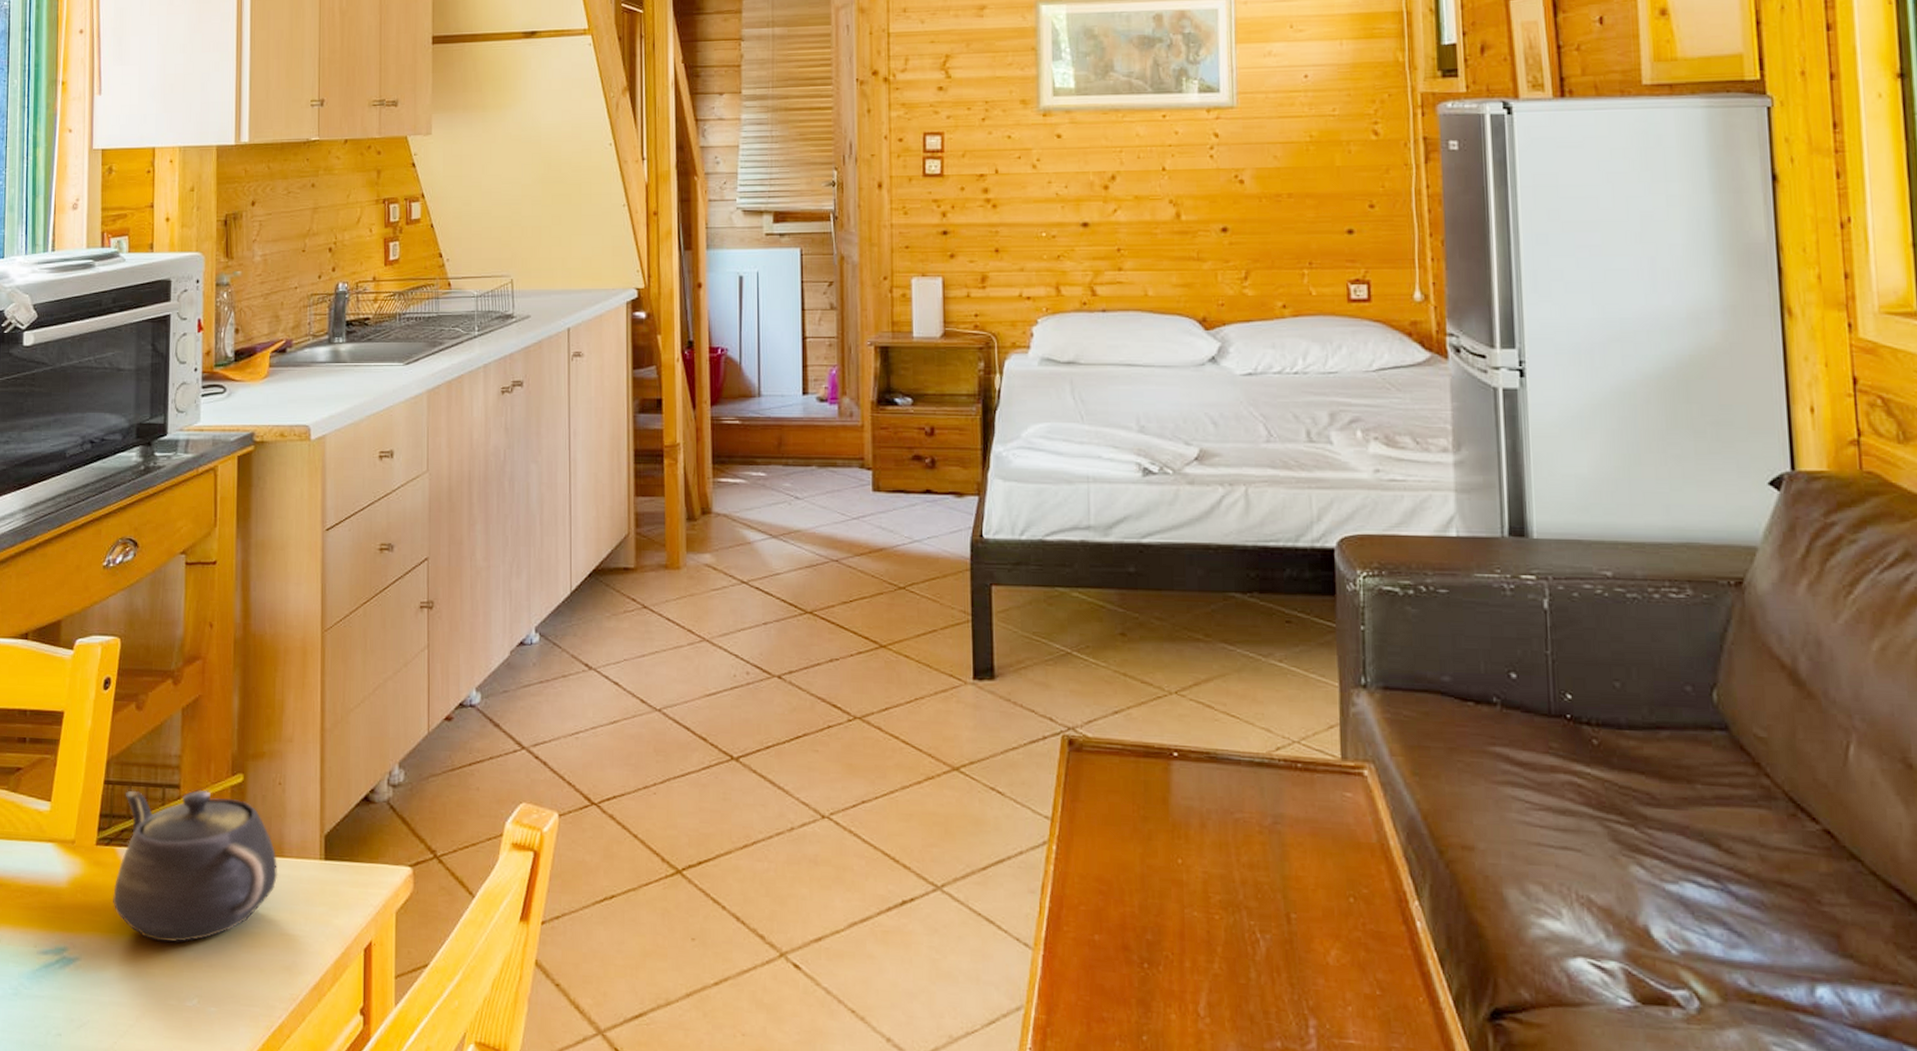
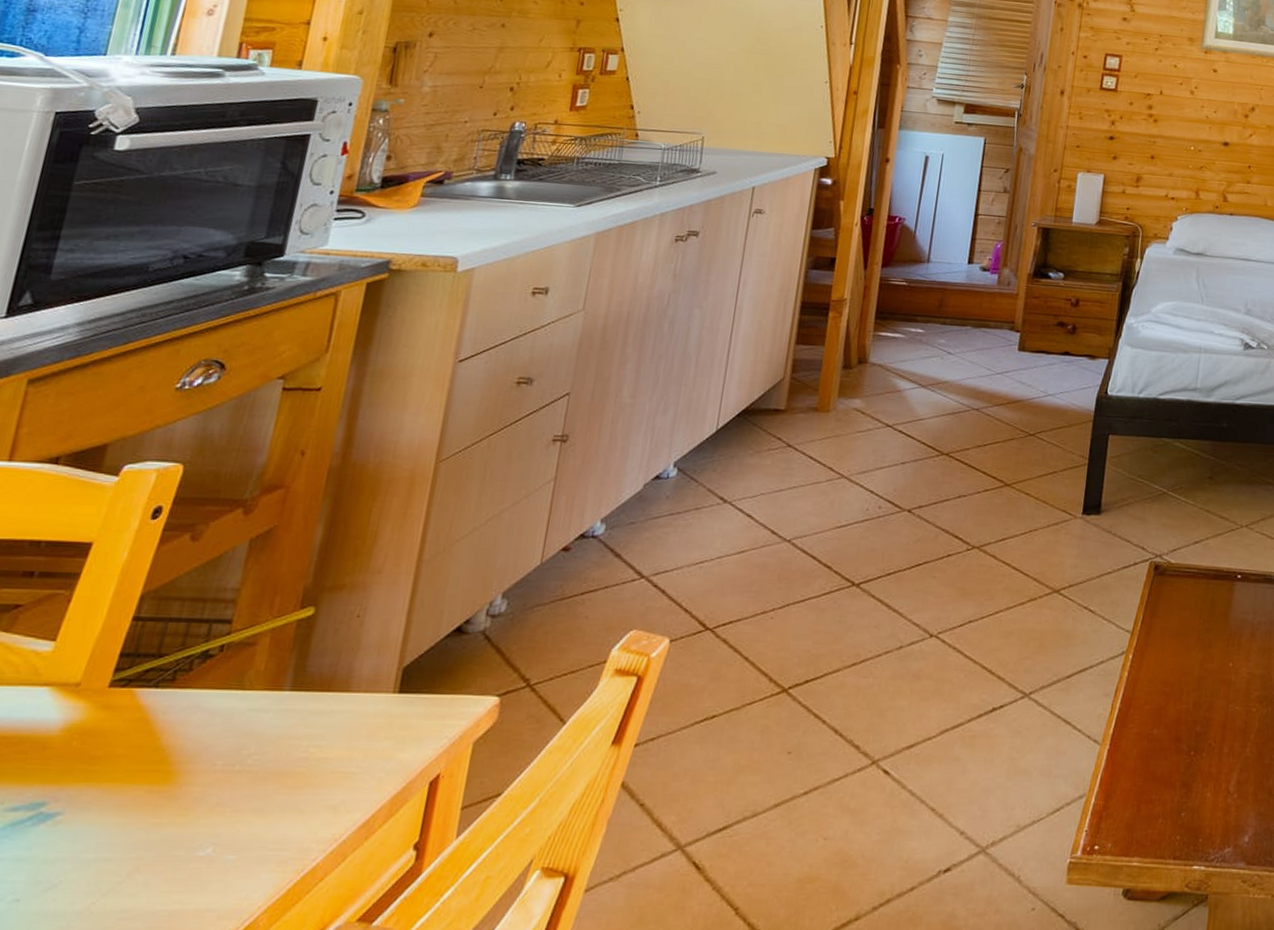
teapot: present [113,789,278,943] -> none [119,624,341,789]

